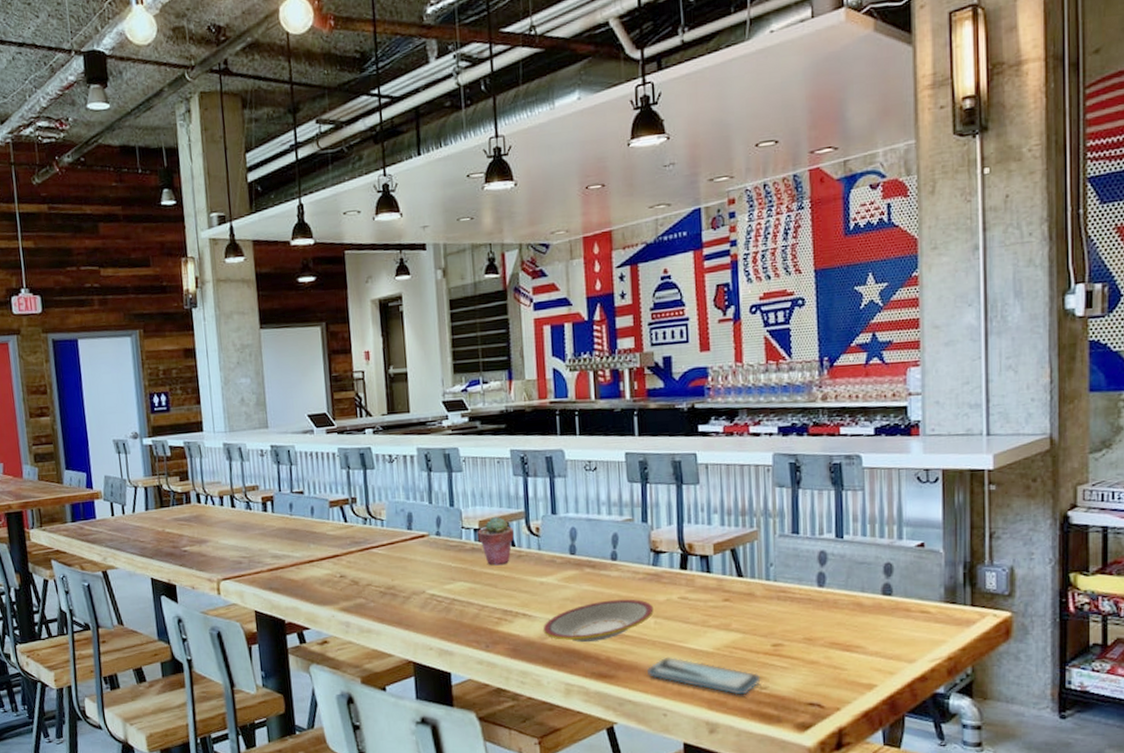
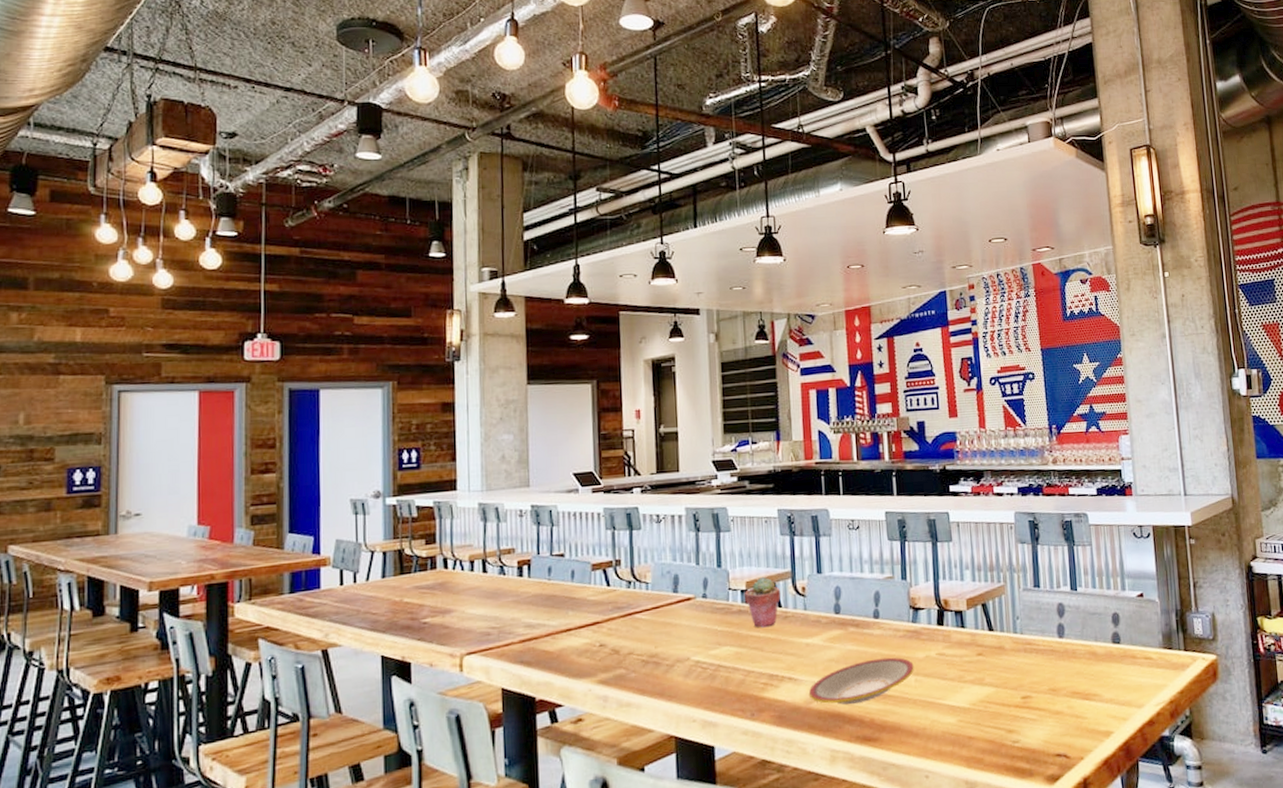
smartphone: present [646,656,761,695] -> none [908,715,1014,751]

